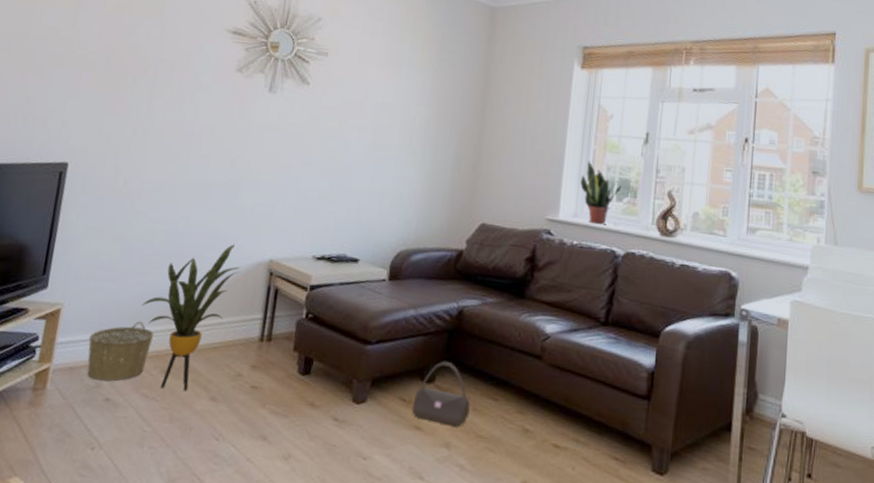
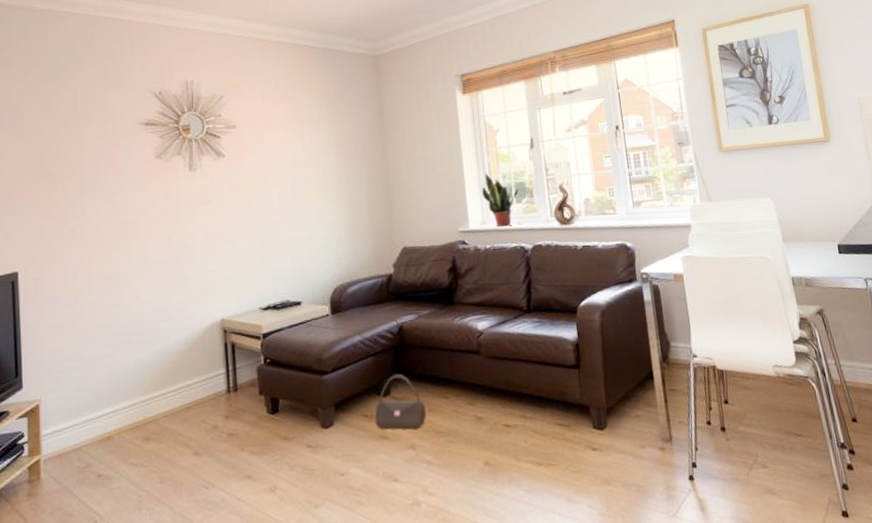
basket: present [87,321,154,382] -> none [70,399,130,461]
house plant: present [142,244,240,392] -> none [113,312,196,455]

